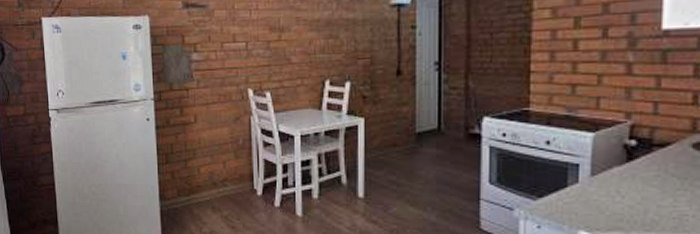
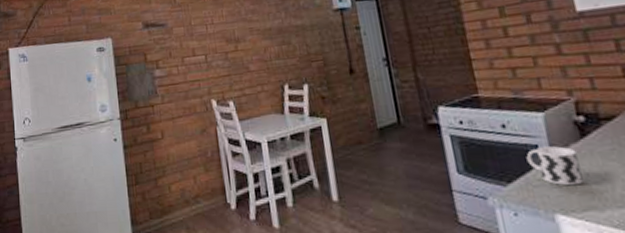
cup: none [564,167,618,207] -> present [526,146,583,186]

